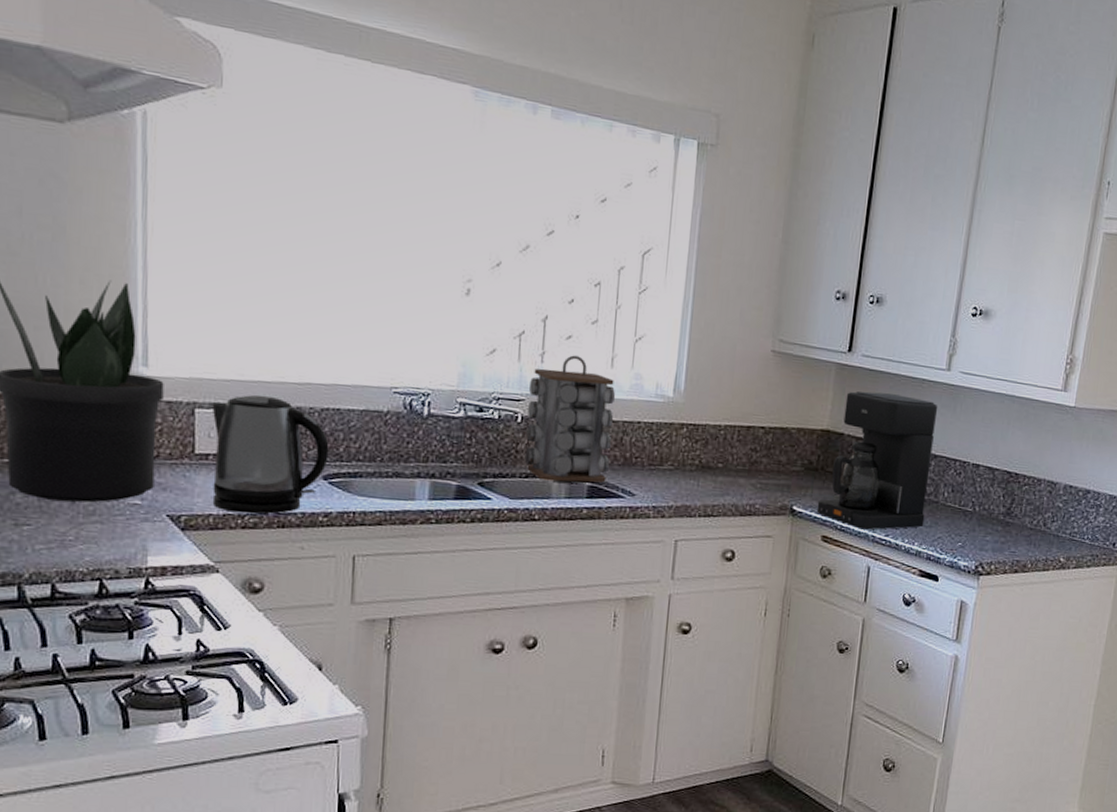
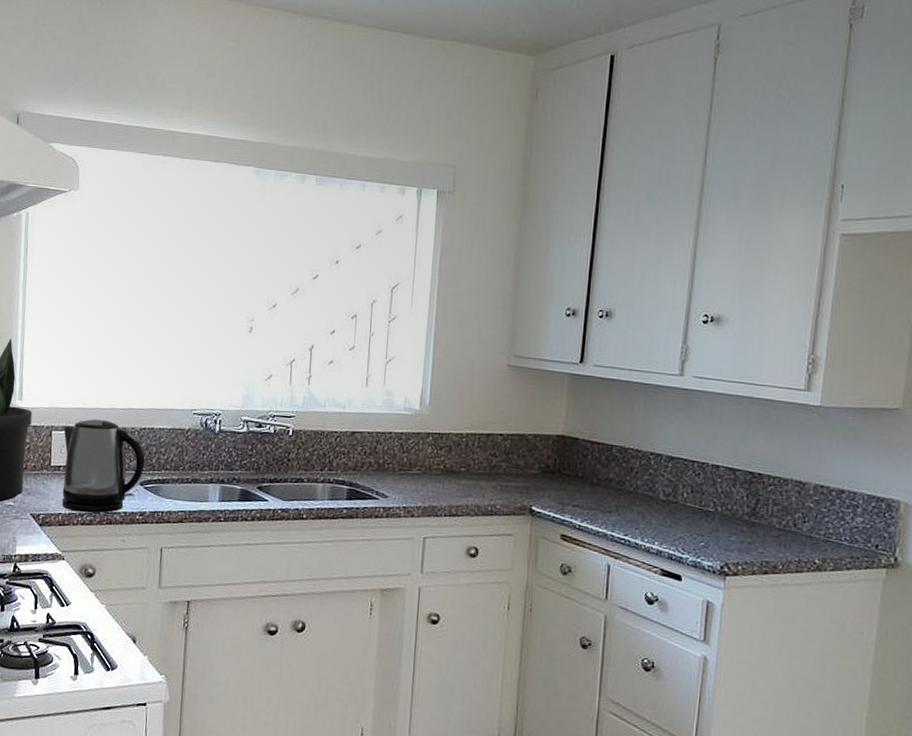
spice rack: present [524,355,615,484] -> none [294,377,370,487]
coffee maker: present [816,391,938,530] -> none [555,398,673,529]

